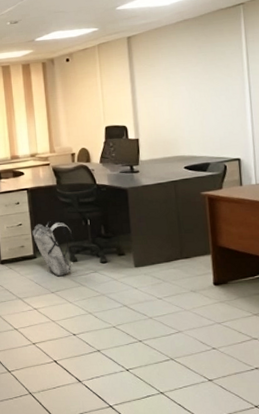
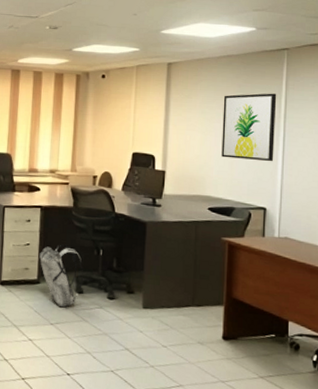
wall art: none [185,48,243,118] -> present [221,93,277,162]

